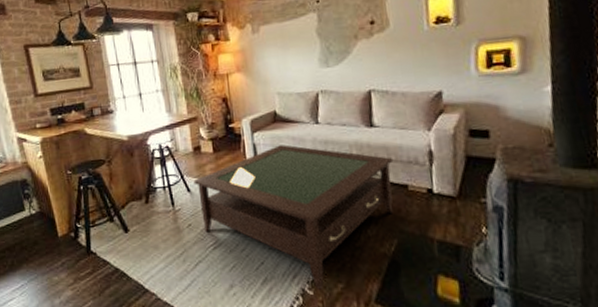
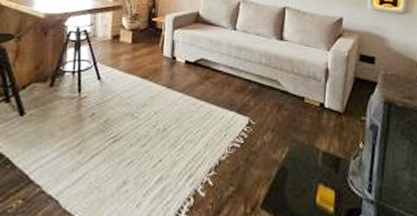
coffee table: present [193,144,394,291] -> none [105,45,296,193]

